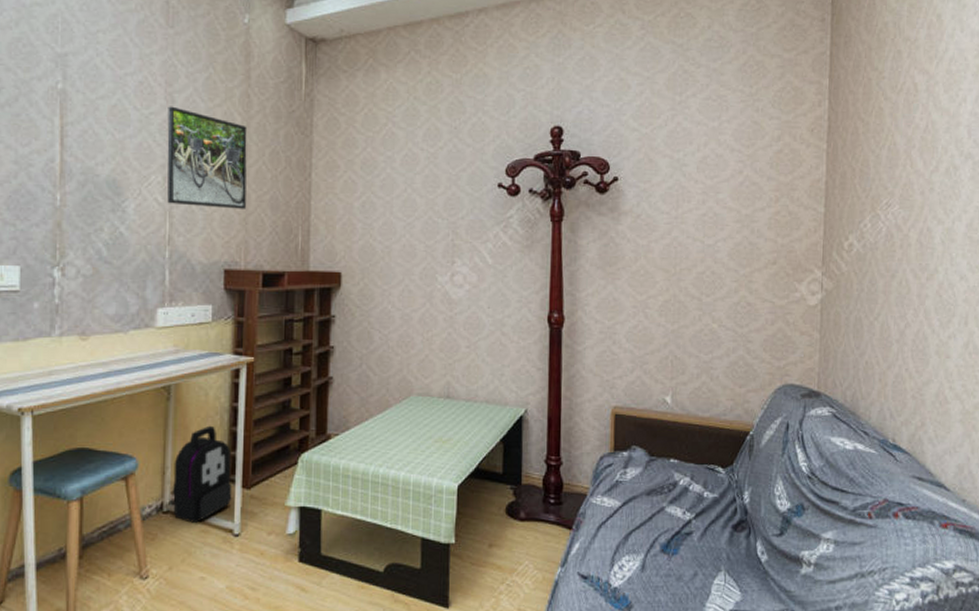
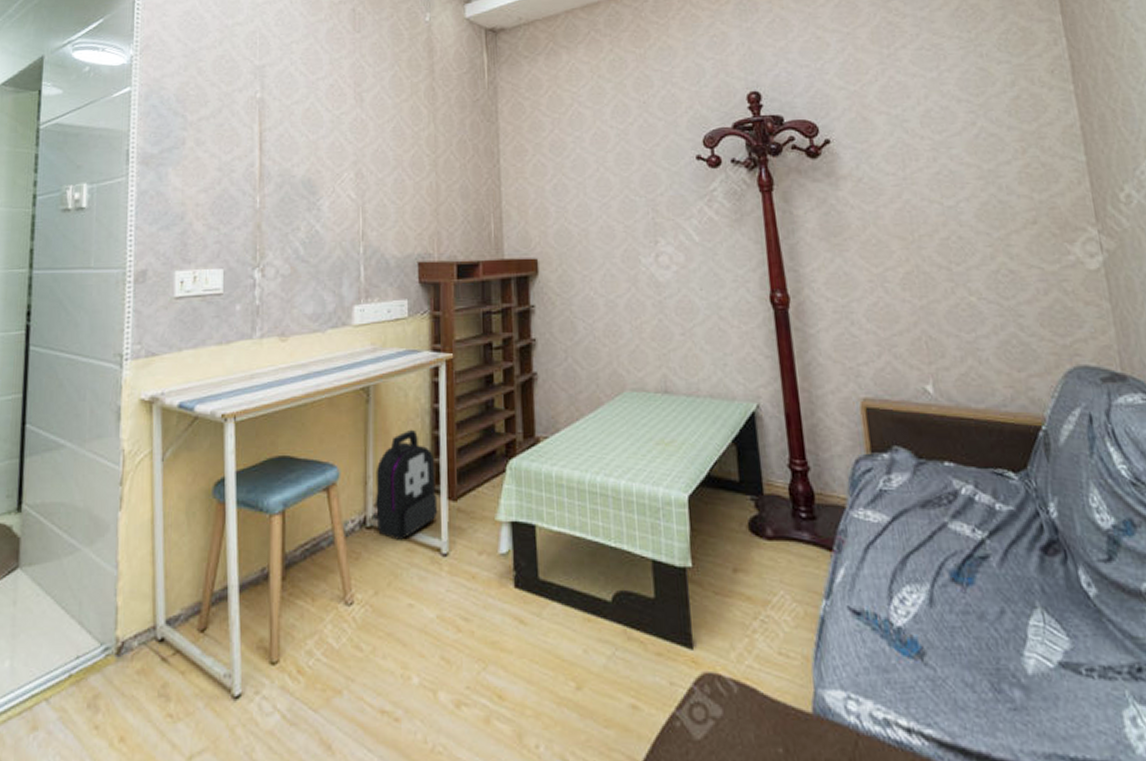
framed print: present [167,106,247,209] -> none [357,105,436,201]

